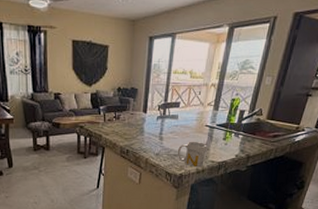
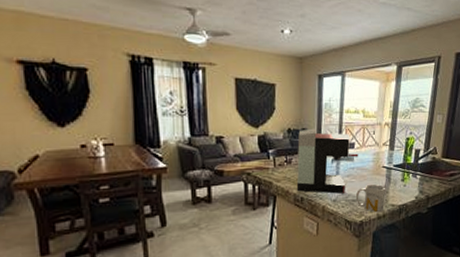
coffee maker: none [123,87,183,148] -> present [296,128,359,194]

